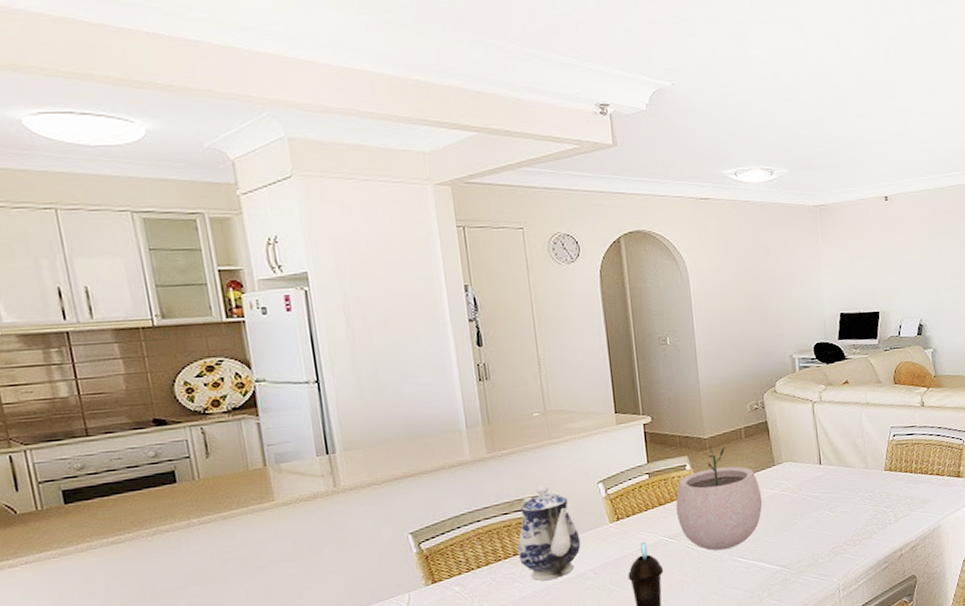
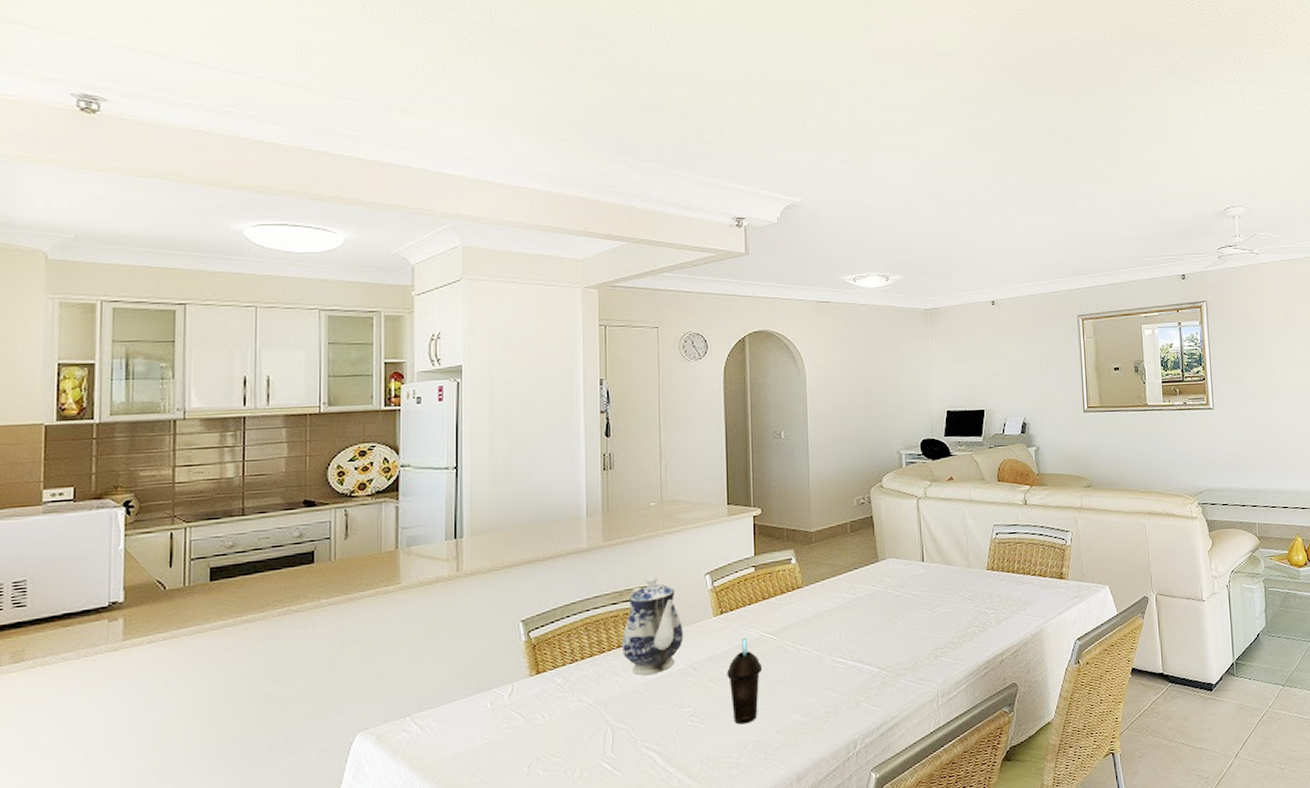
plant pot: present [676,446,763,551] -> none [779,540,865,650]

